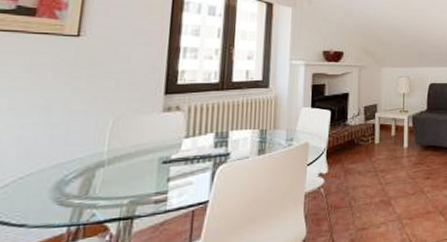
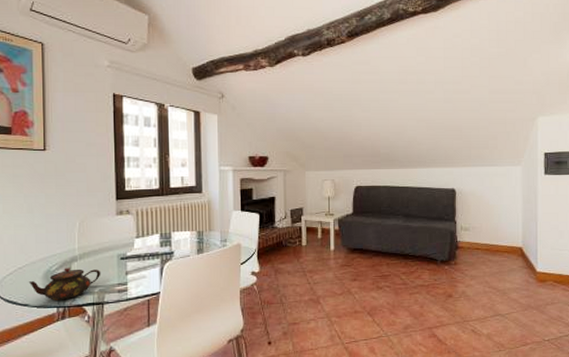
teapot: none [30,175,135,218] -> present [28,268,101,301]

